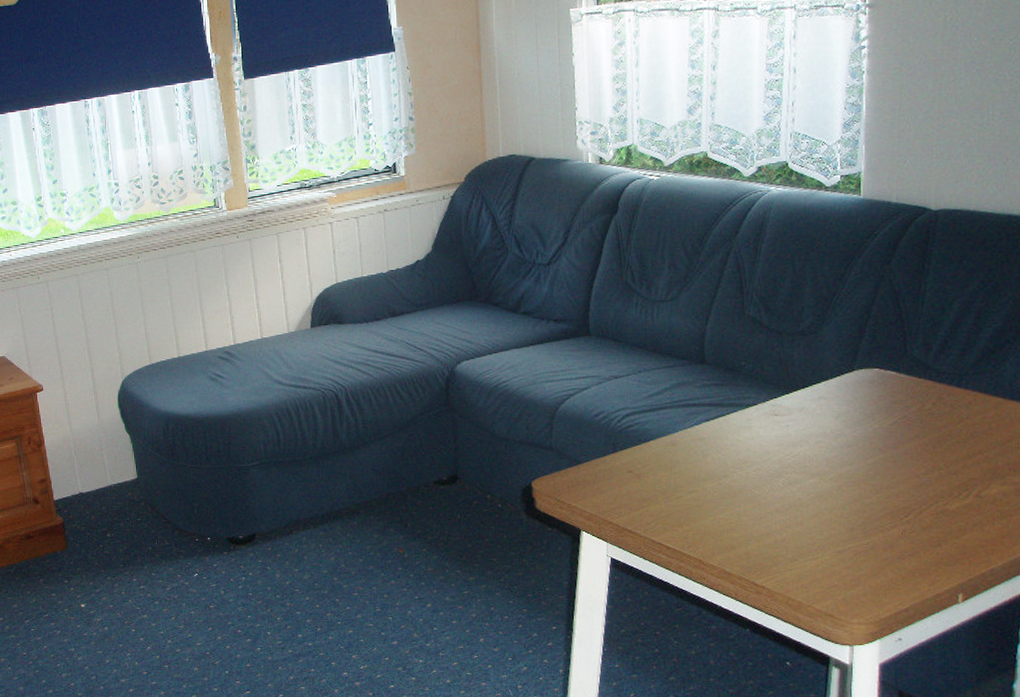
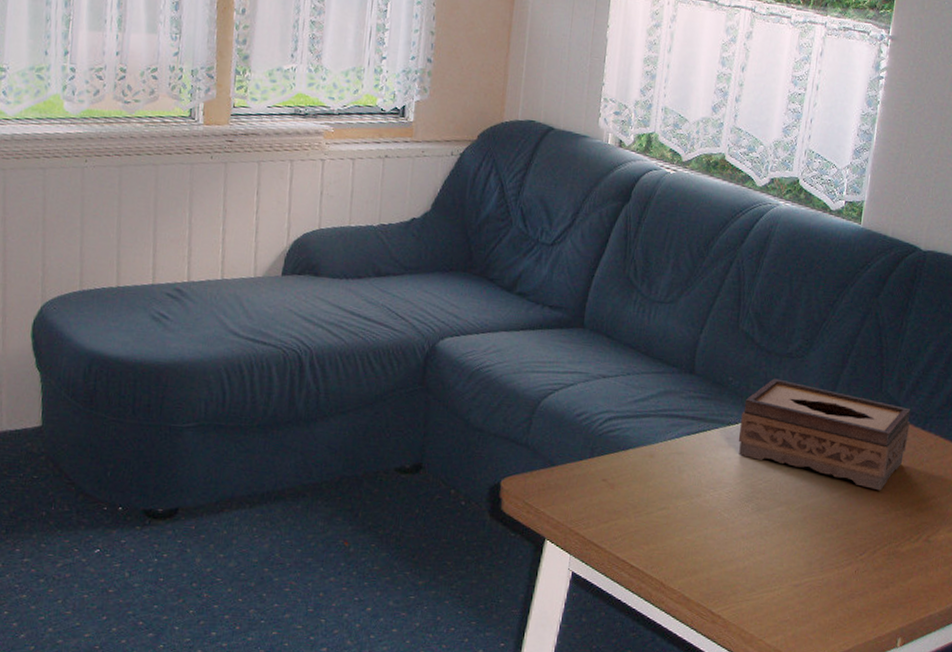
tissue box: none [759,357,943,453] -> present [738,378,910,491]

